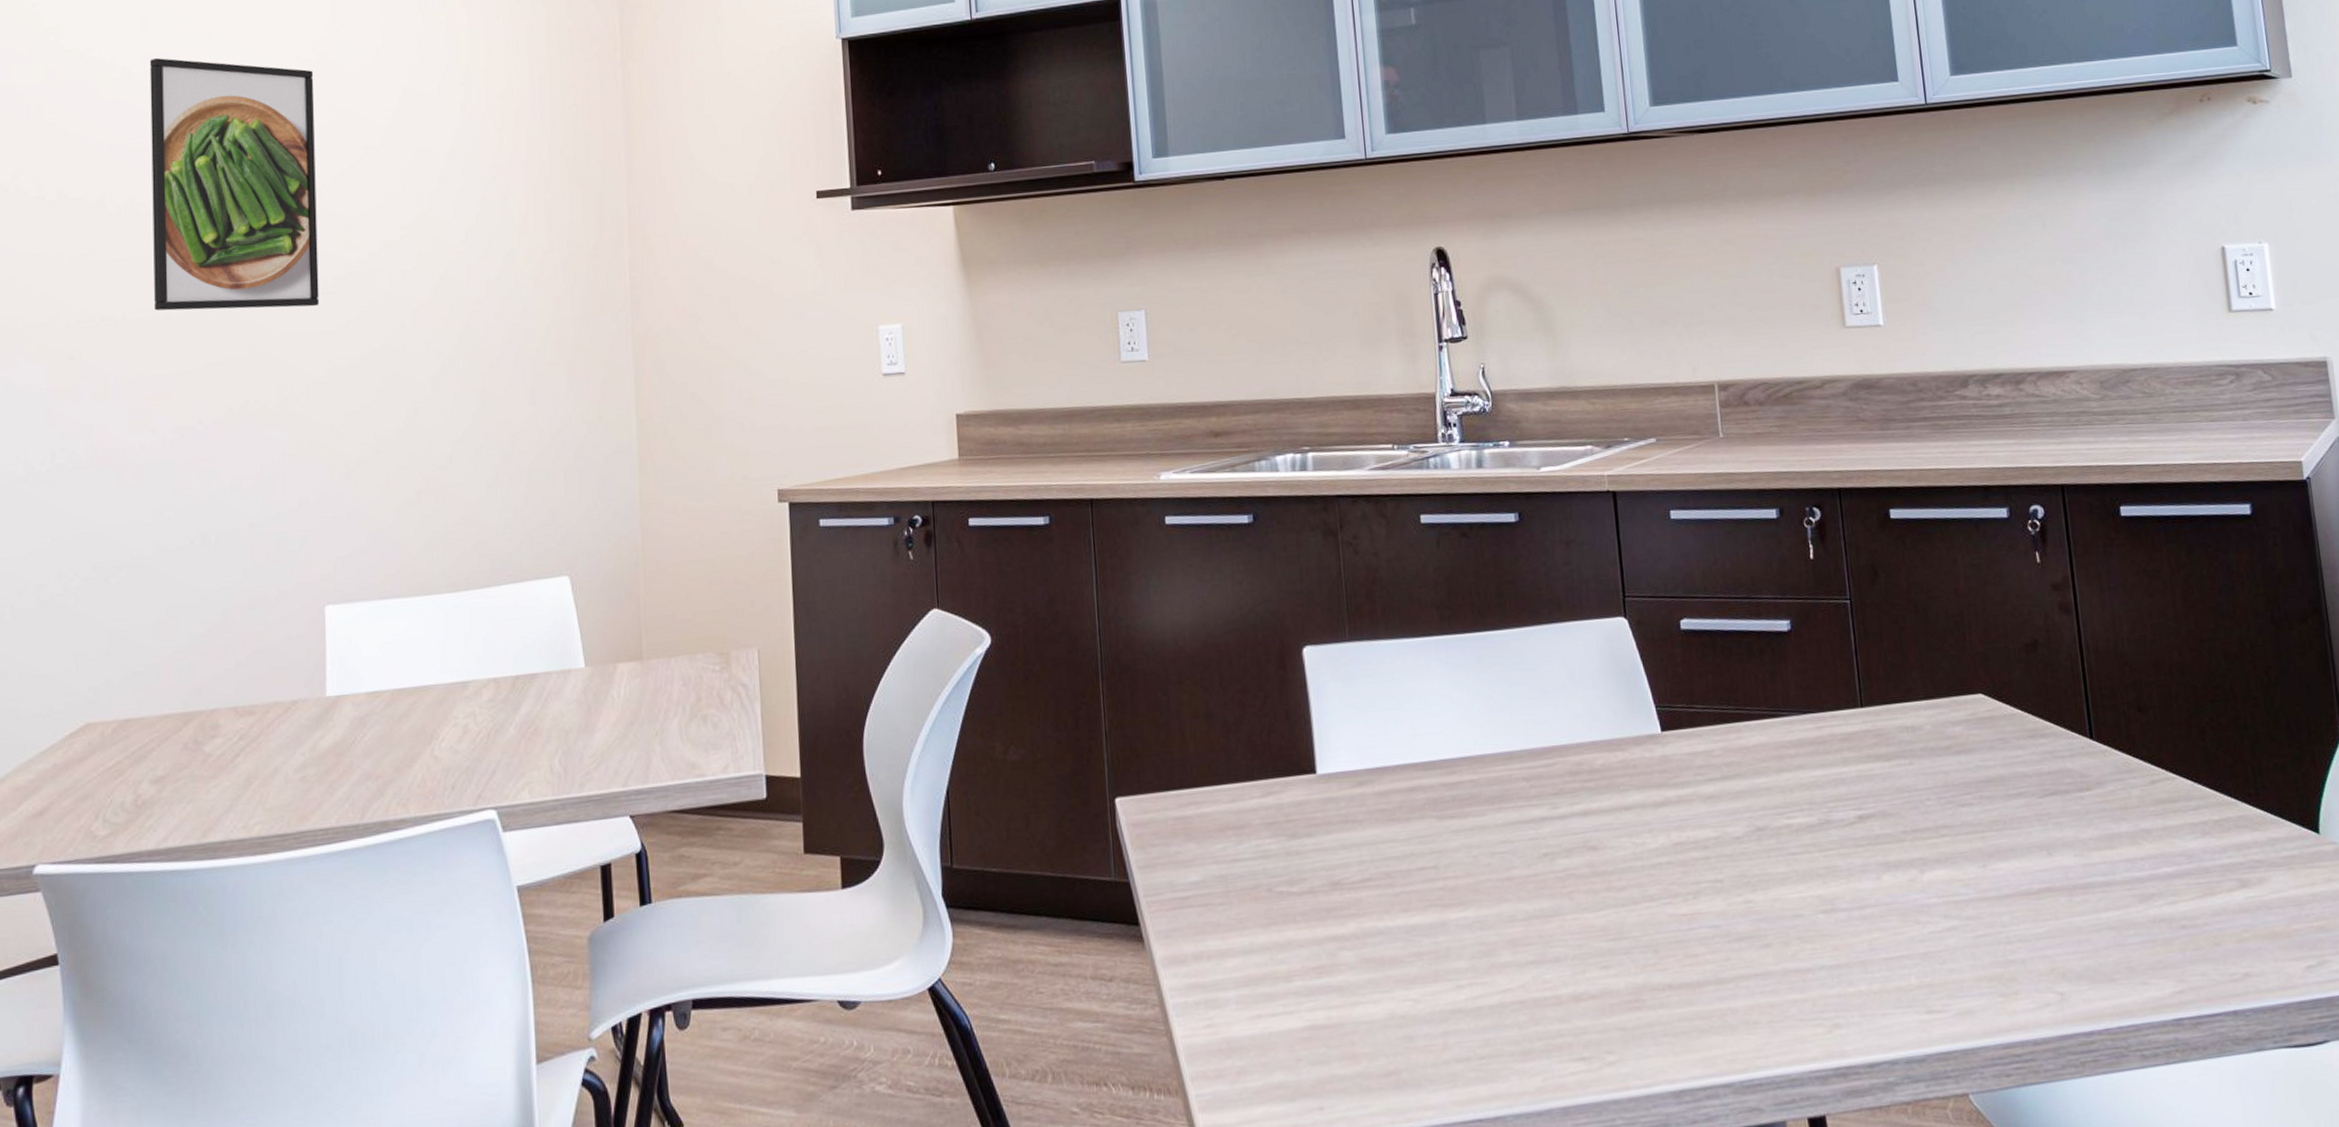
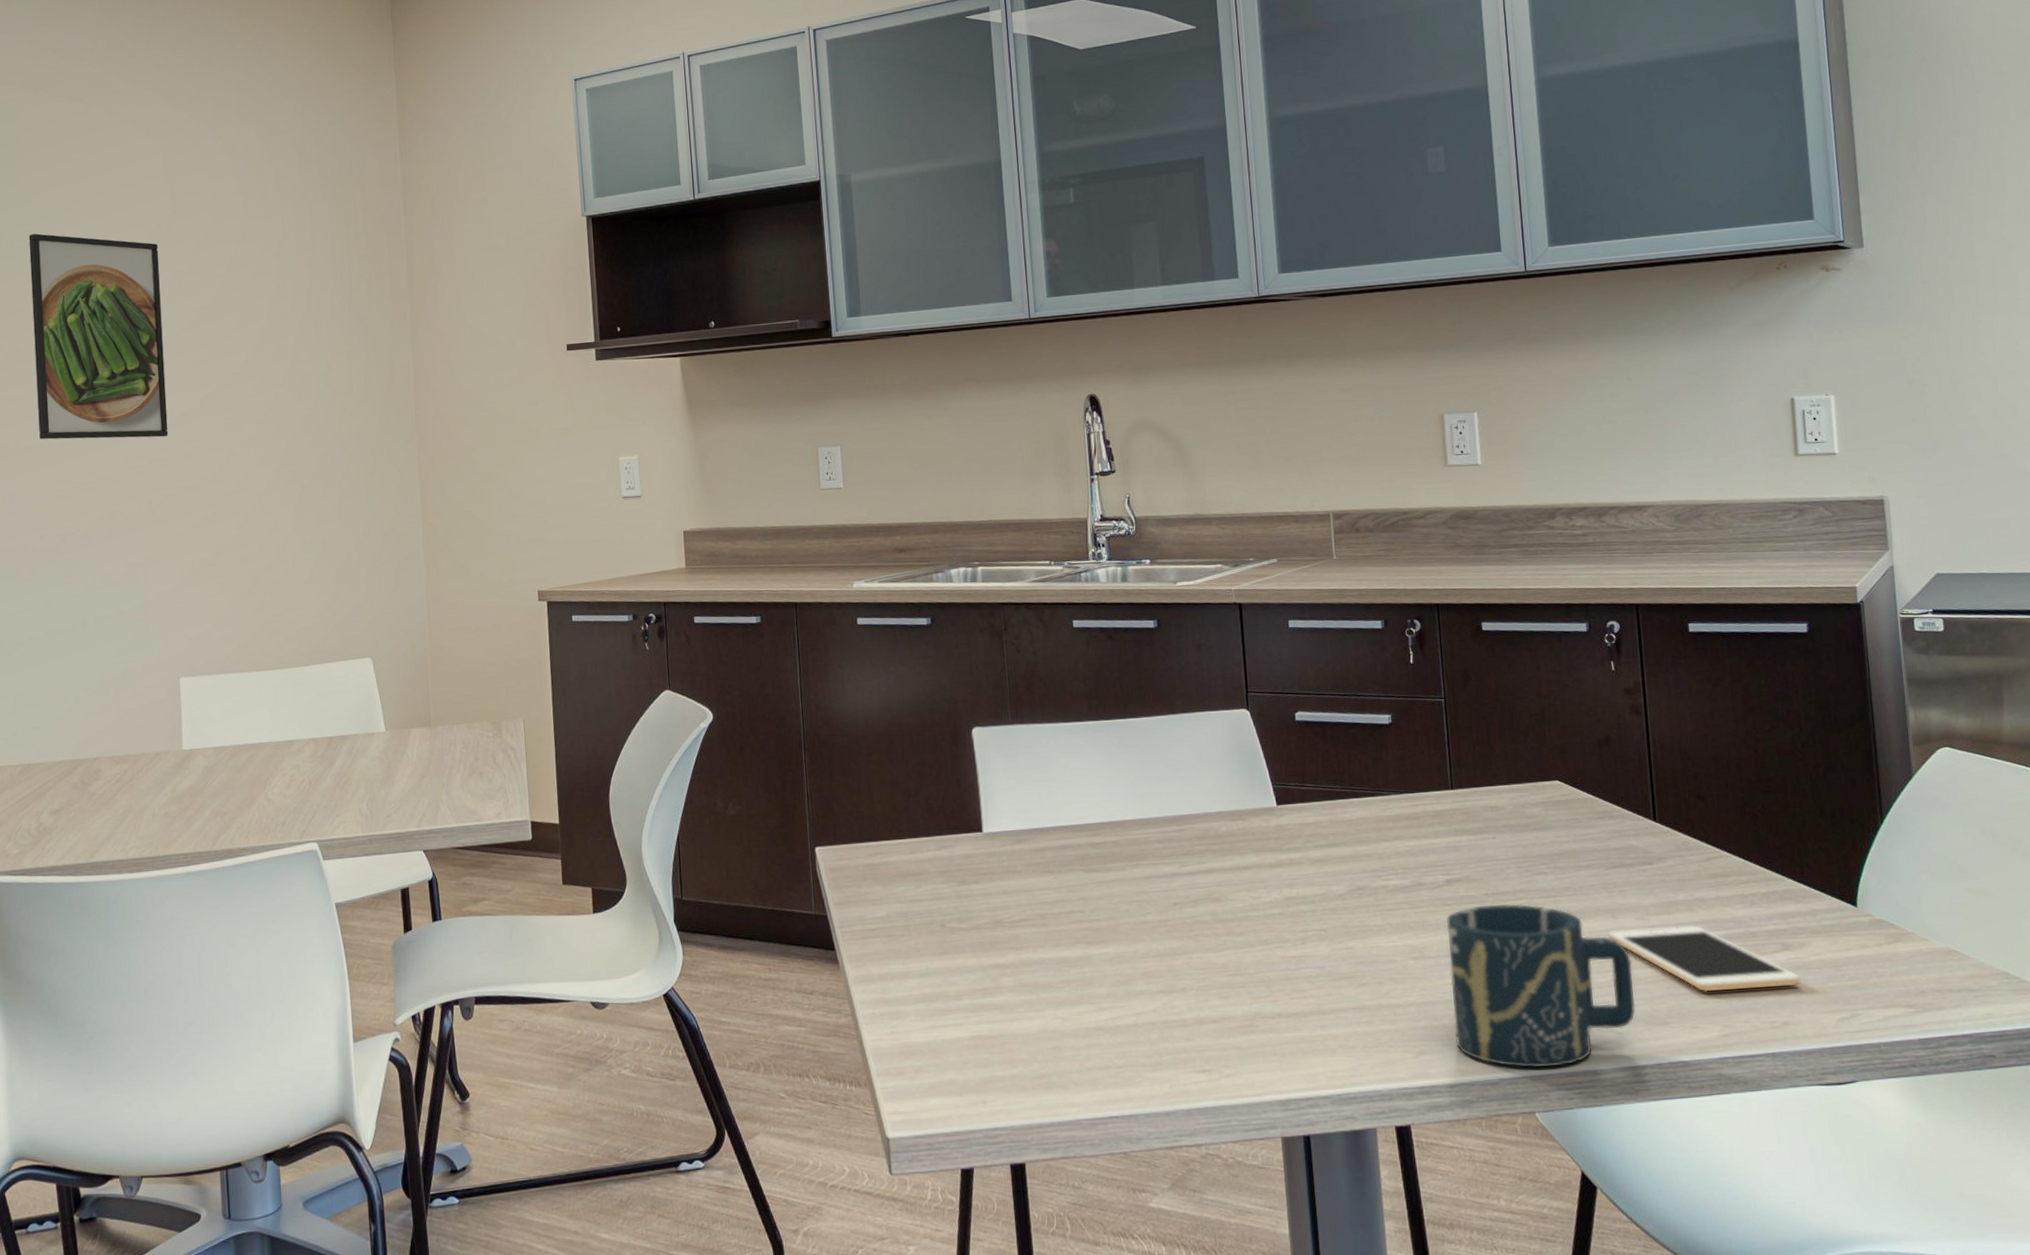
cup: none [1860,842,2078,1040] -> present [1446,903,1636,1068]
cell phone: none [2043,861,2262,941] -> present [1607,925,1801,992]

